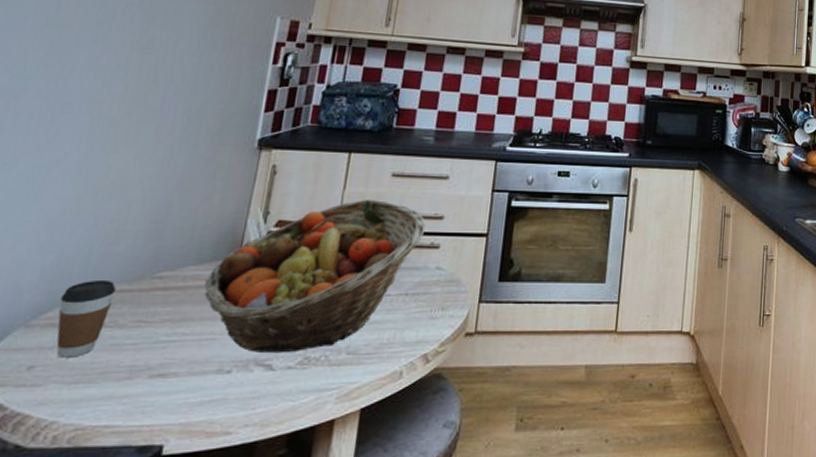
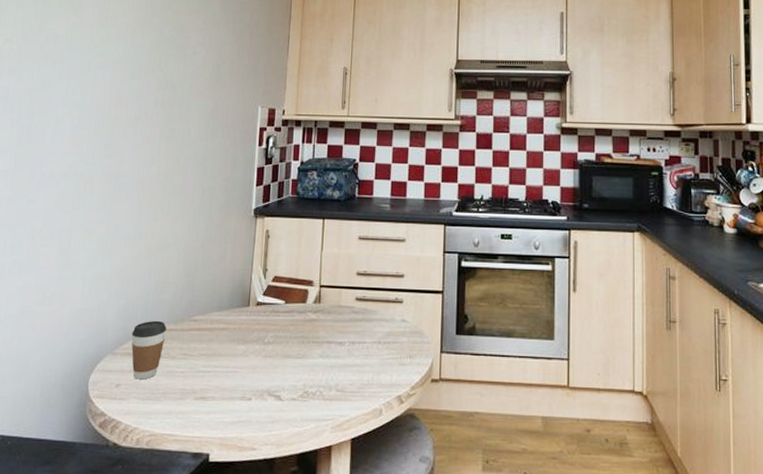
fruit basket: present [204,200,426,354] -> none [226,260,390,387]

